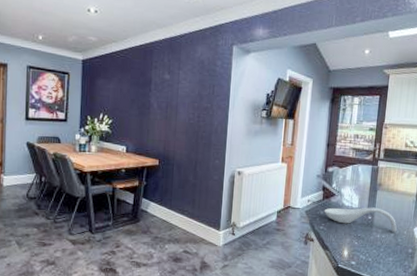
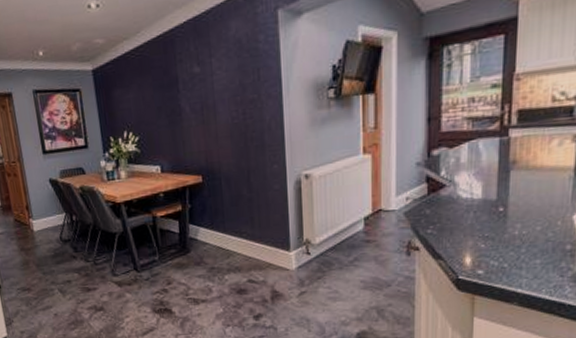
spoon rest: present [324,207,397,232] -> none [431,194,545,225]

